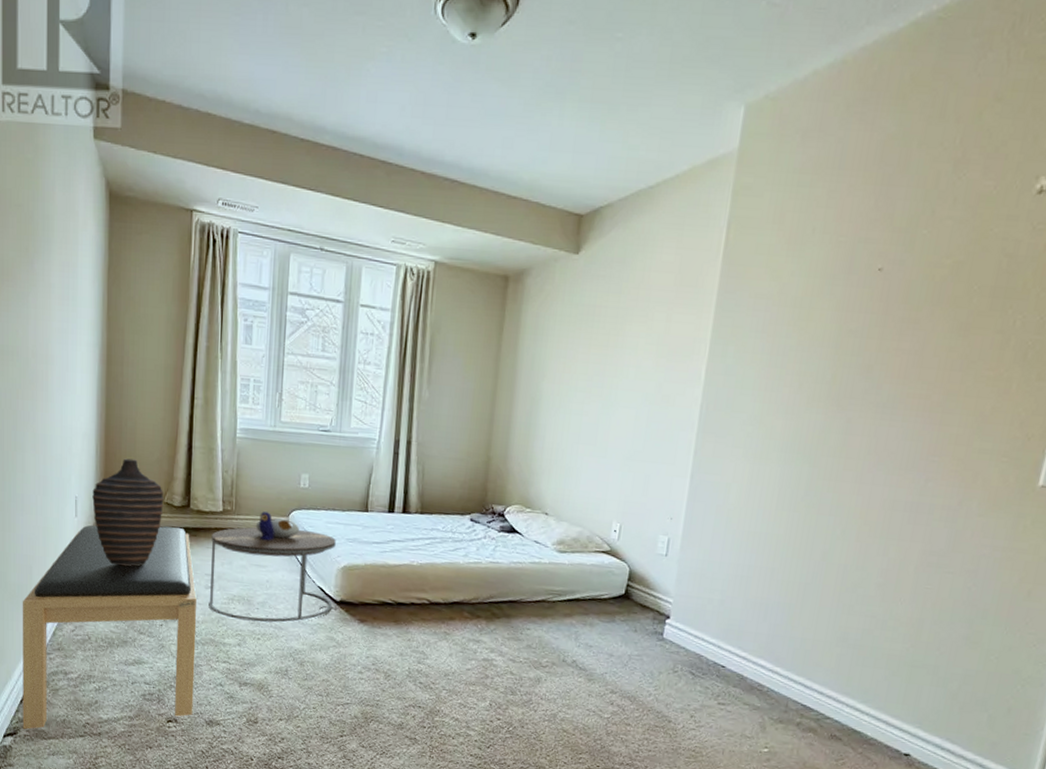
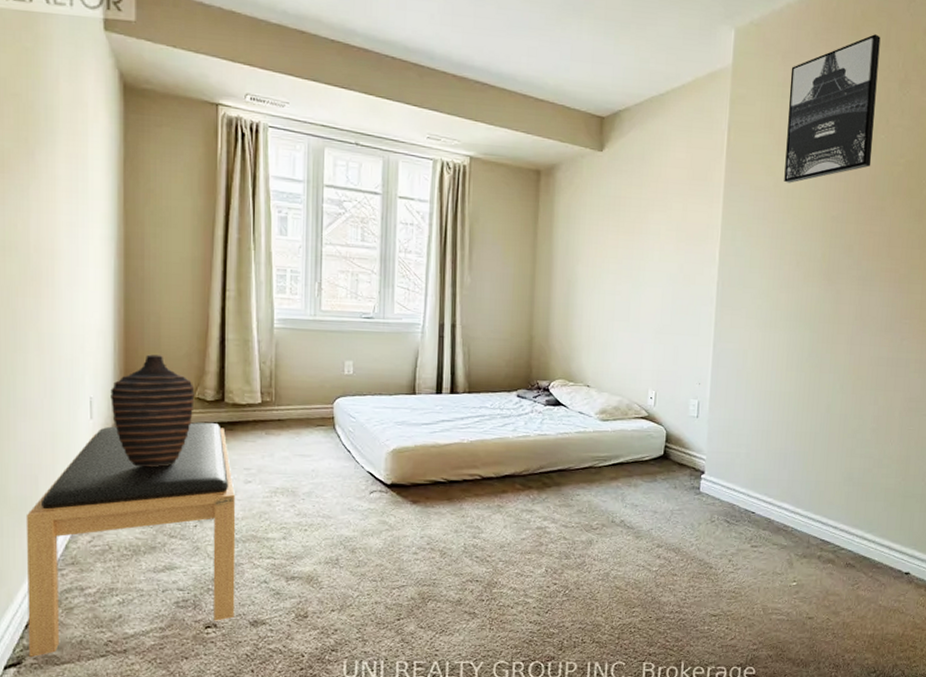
side table: present [209,511,336,623] -> none [249,399,384,513]
wall art: none [791,103,934,290] -> present [784,34,881,183]

